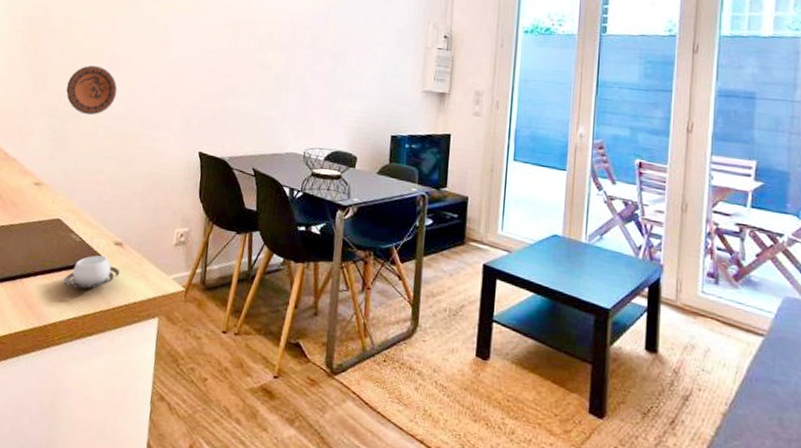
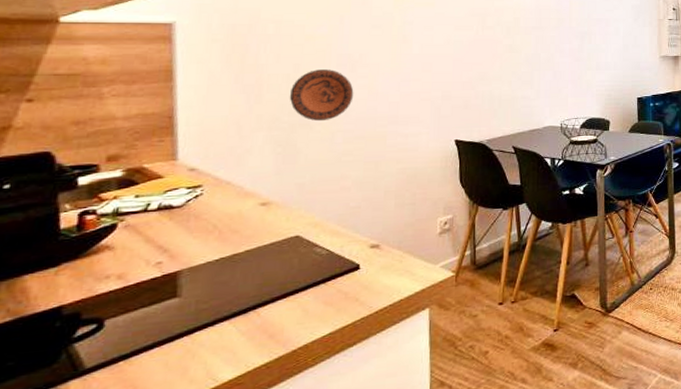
cup: present [63,255,120,289] -> none [311,262,380,303]

